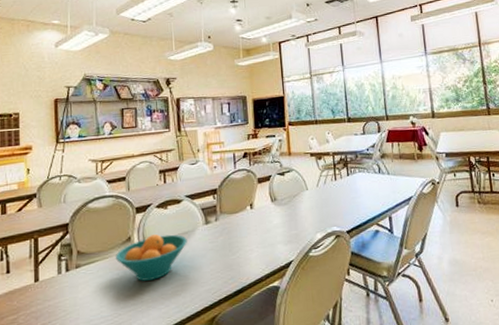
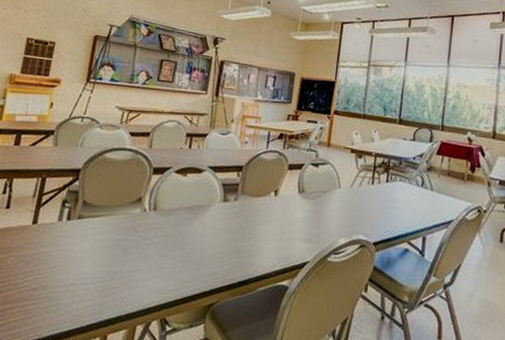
fruit bowl: present [115,234,187,281] -> none [121,200,201,250]

